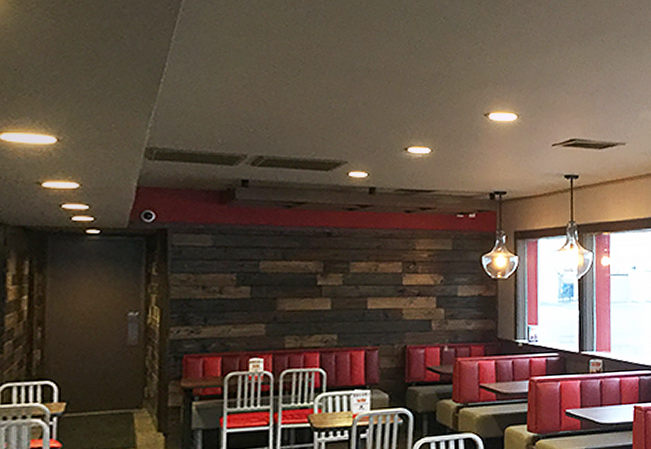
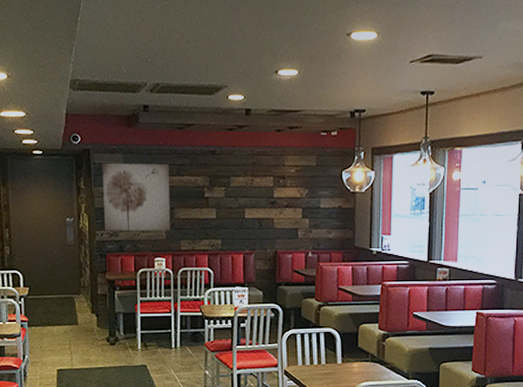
wall art: none [181,245,273,327] -> present [102,163,171,231]

